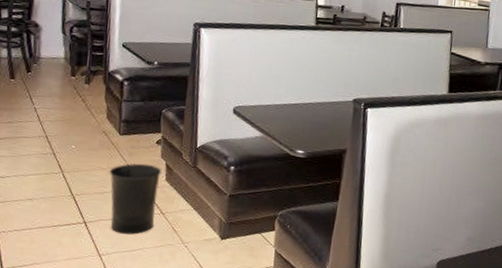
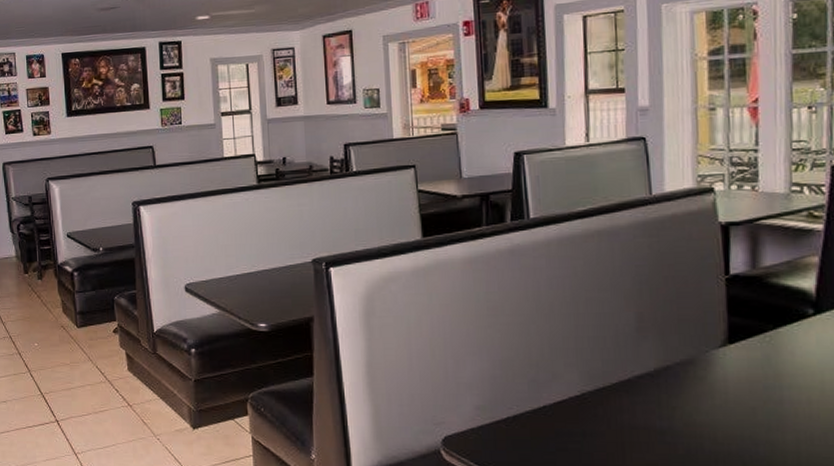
waste bin: present [109,163,162,234] -> none [72,355,123,430]

